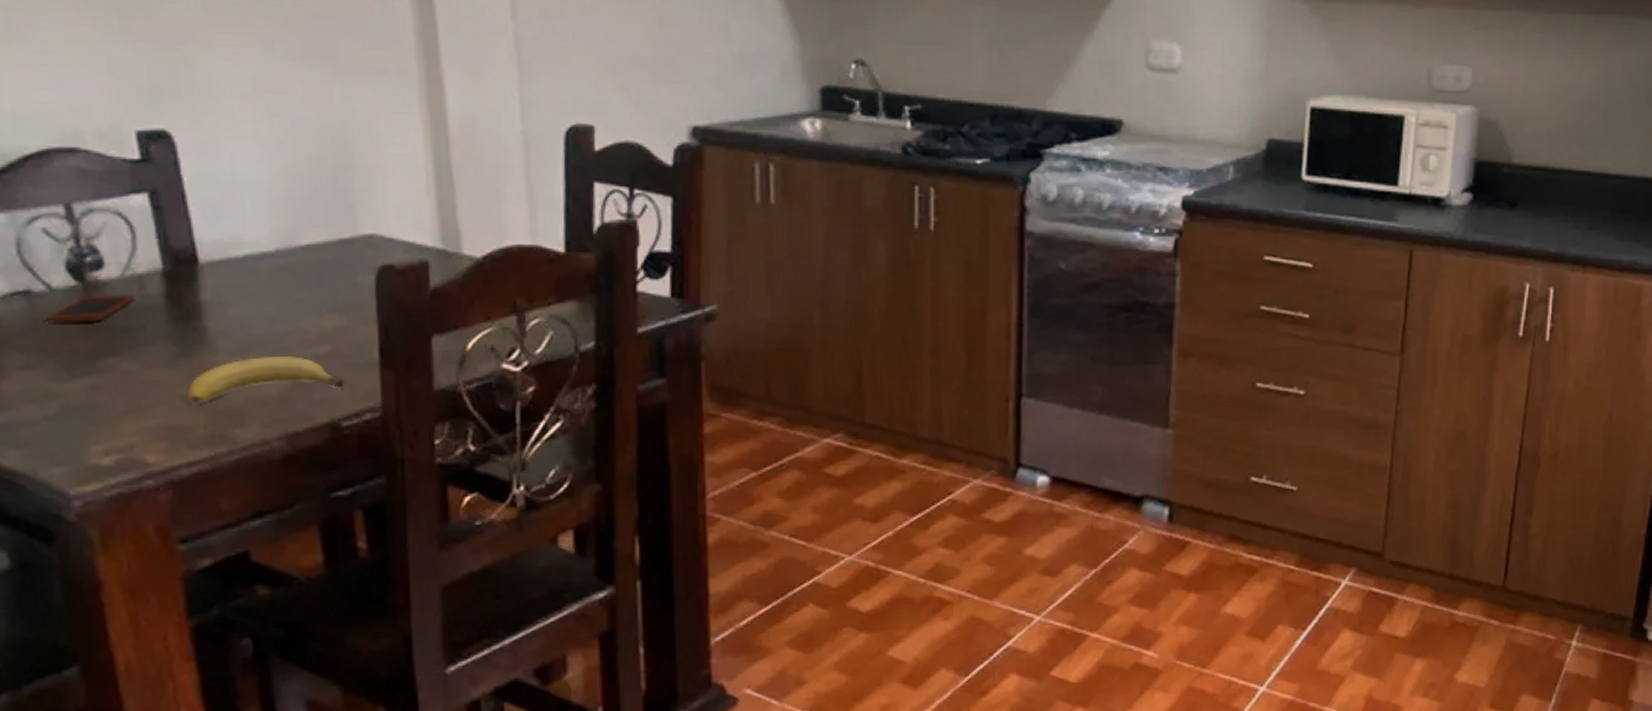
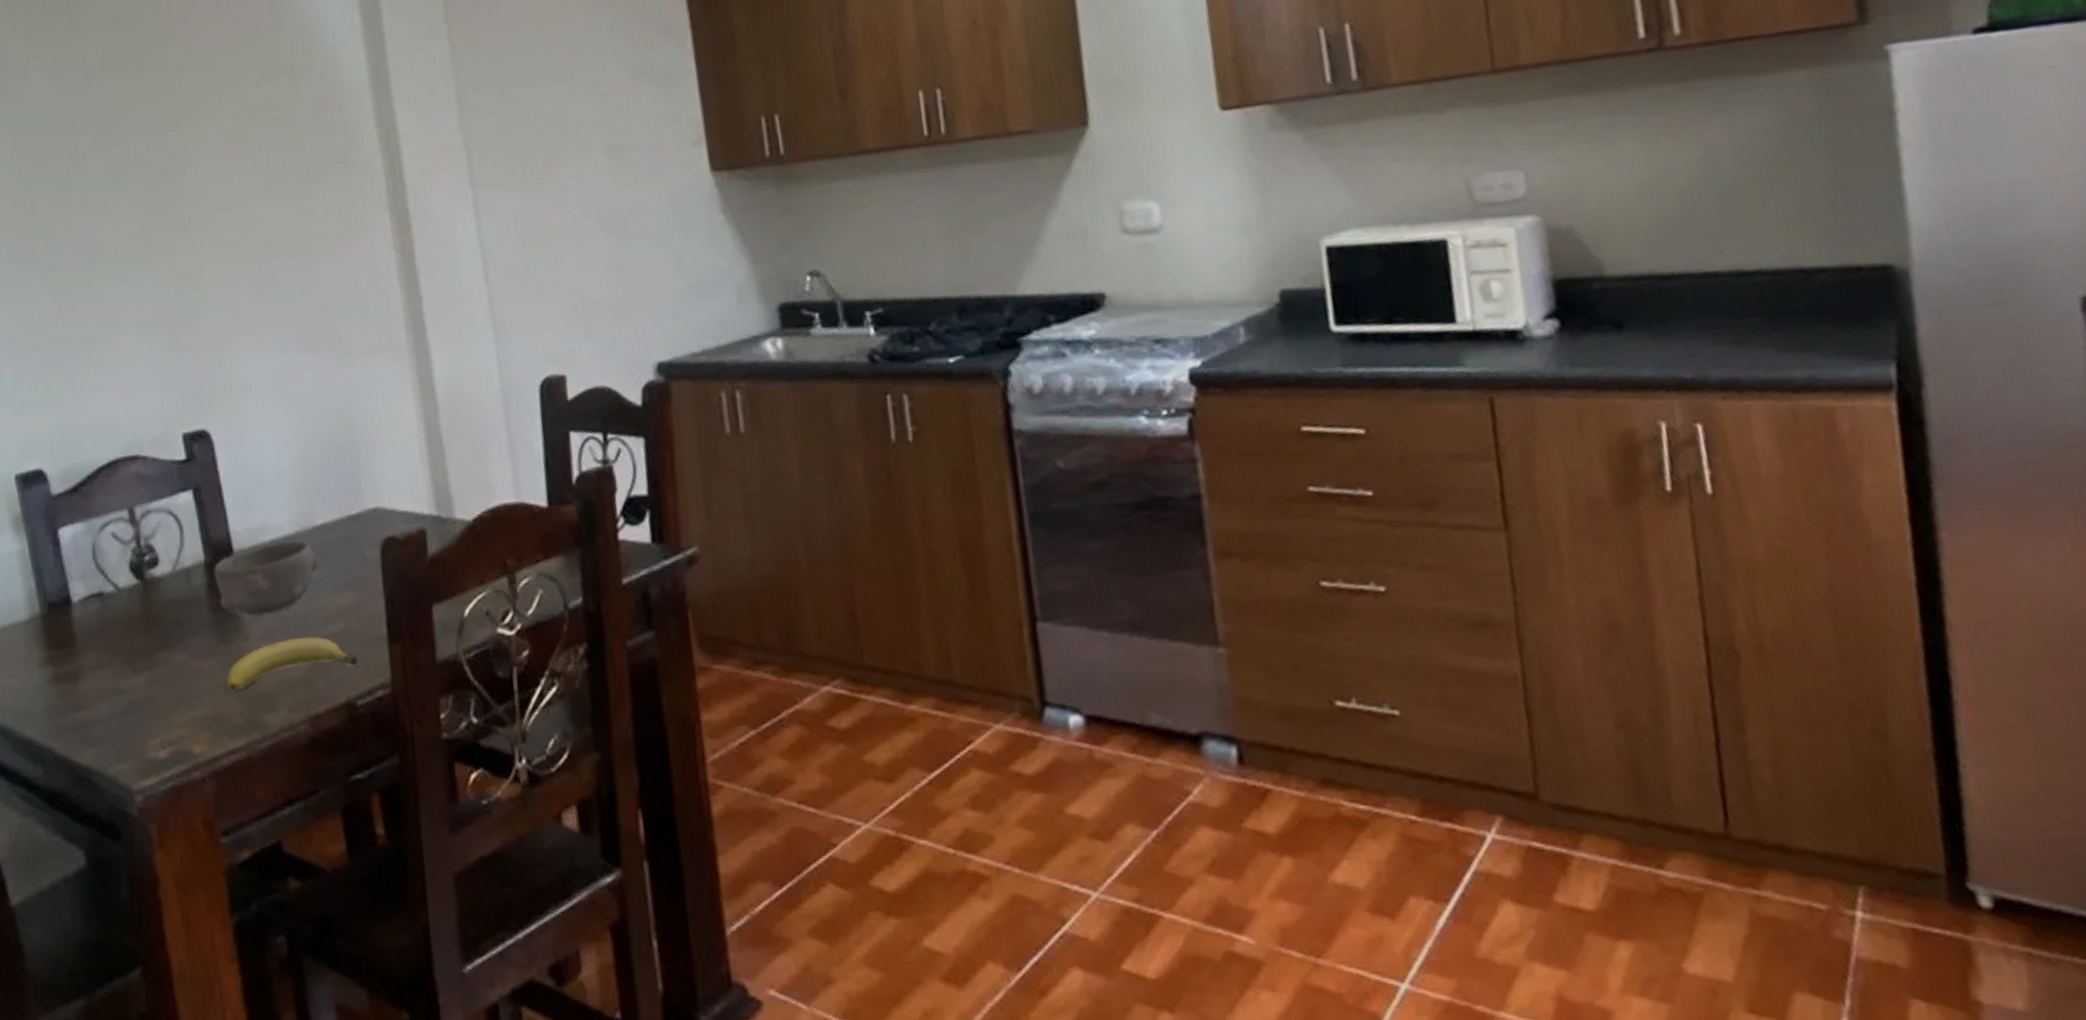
smartphone: present [46,294,135,323] -> none [115,589,183,622]
bowl: none [172,259,304,330] -> present [213,540,320,616]

